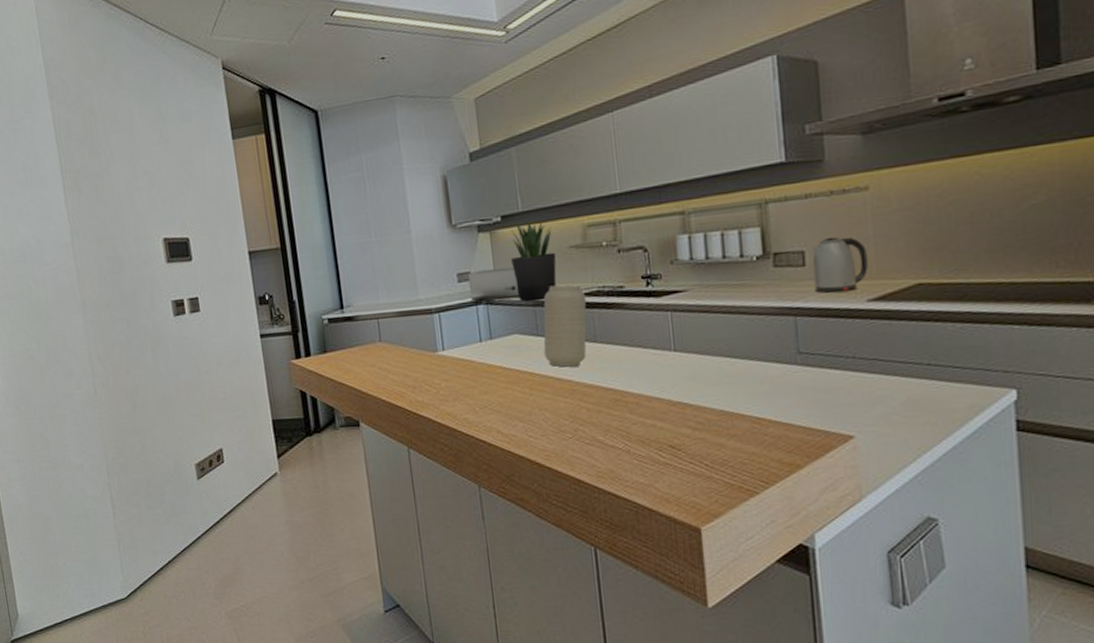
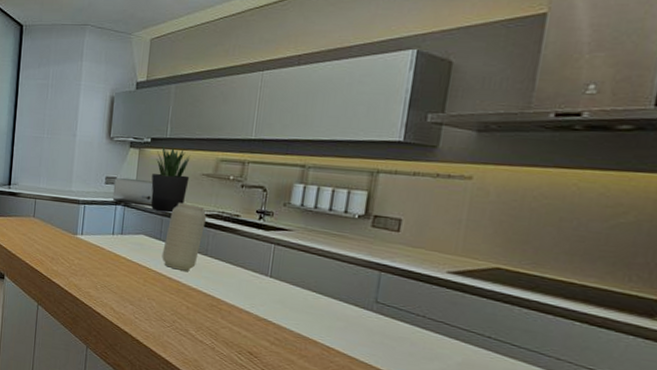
kettle: present [812,236,868,293] -> none [403,212,458,262]

